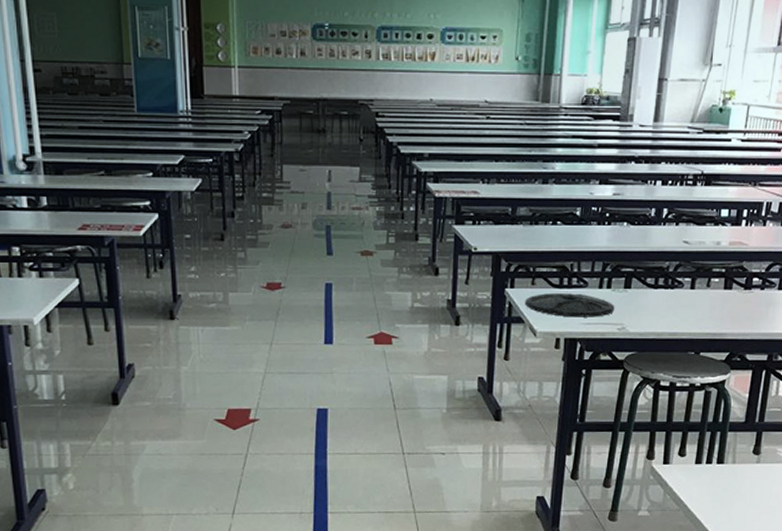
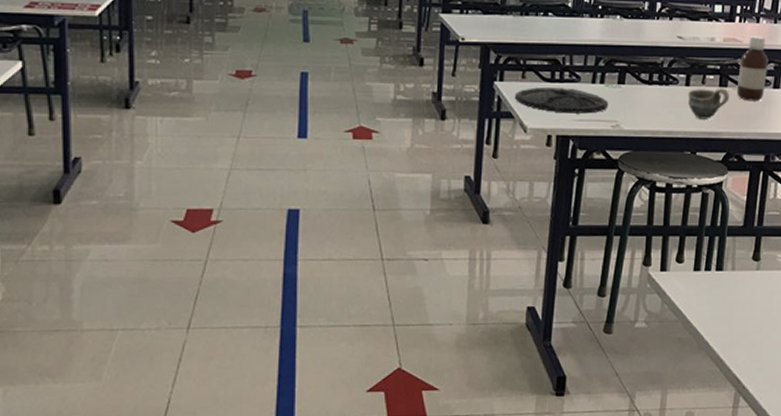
cup: none [692,290,734,321] -> present [687,88,729,119]
bottle: none [741,239,774,303] -> present [737,36,768,101]

